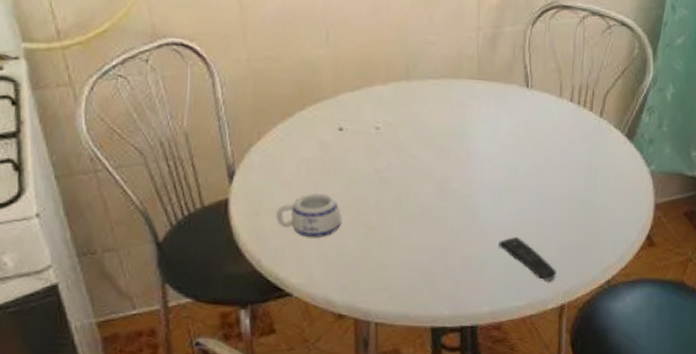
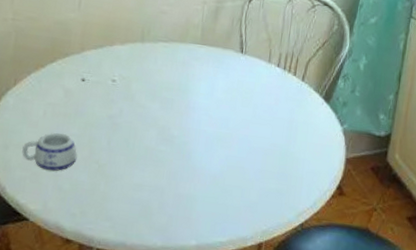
remote control: present [499,236,556,283] -> none [208,180,257,223]

